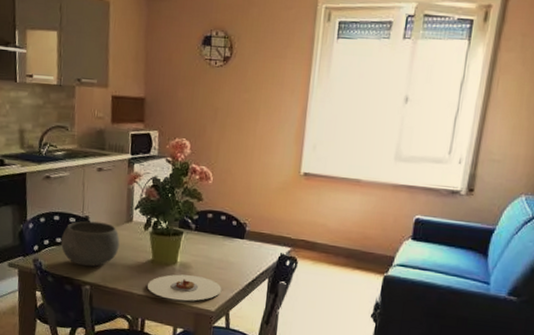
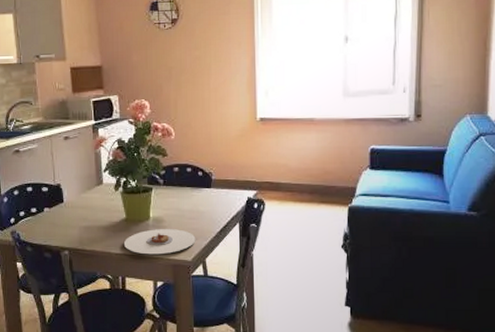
bowl: present [61,221,120,267] -> none [37,188,93,233]

